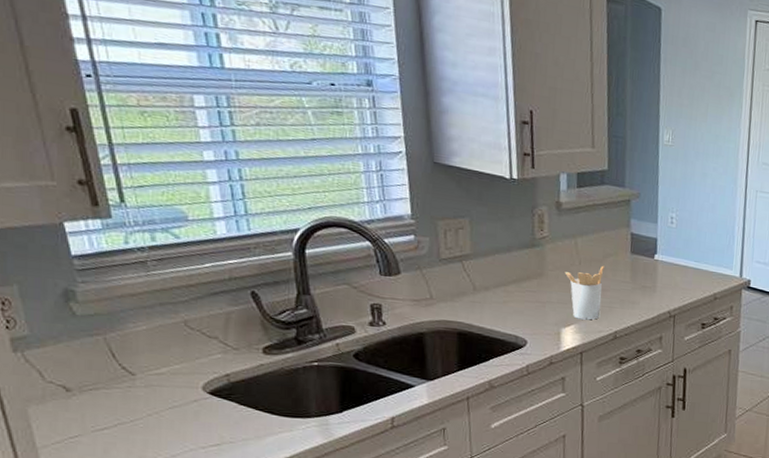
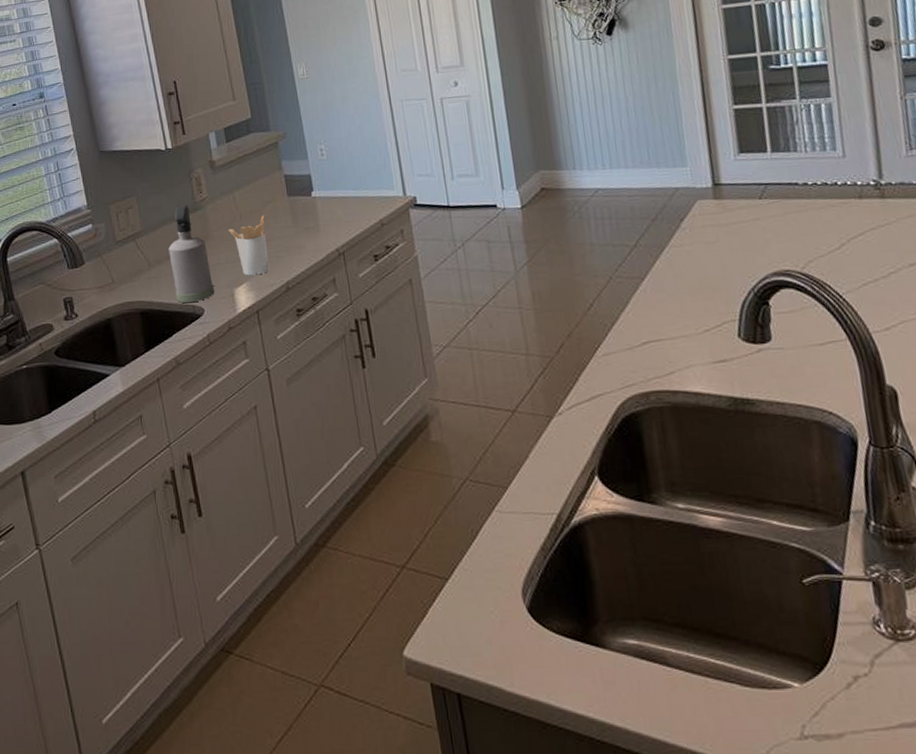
spray bottle: none [497,238,542,334] -> present [168,205,215,303]

